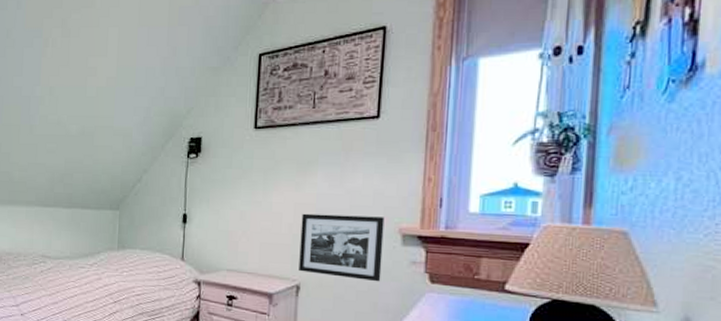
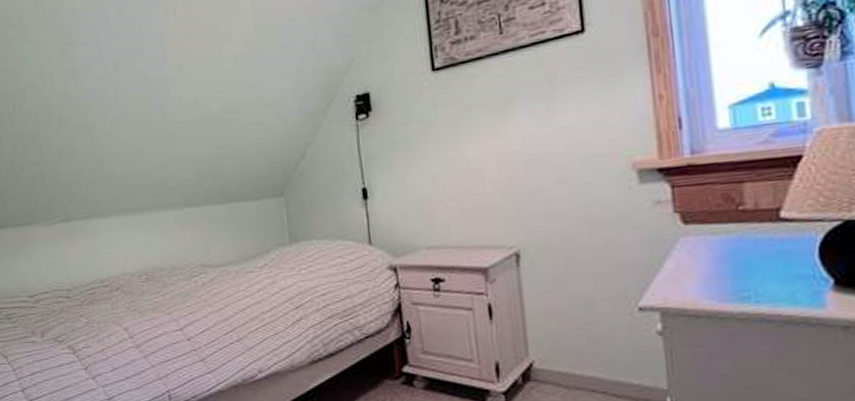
picture frame: present [299,213,385,282] -> none [507,152,620,236]

